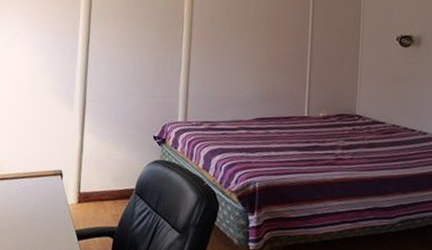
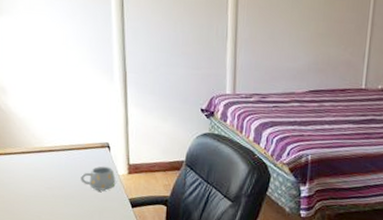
mug: none [29,194,65,221] -> present [81,166,116,191]

